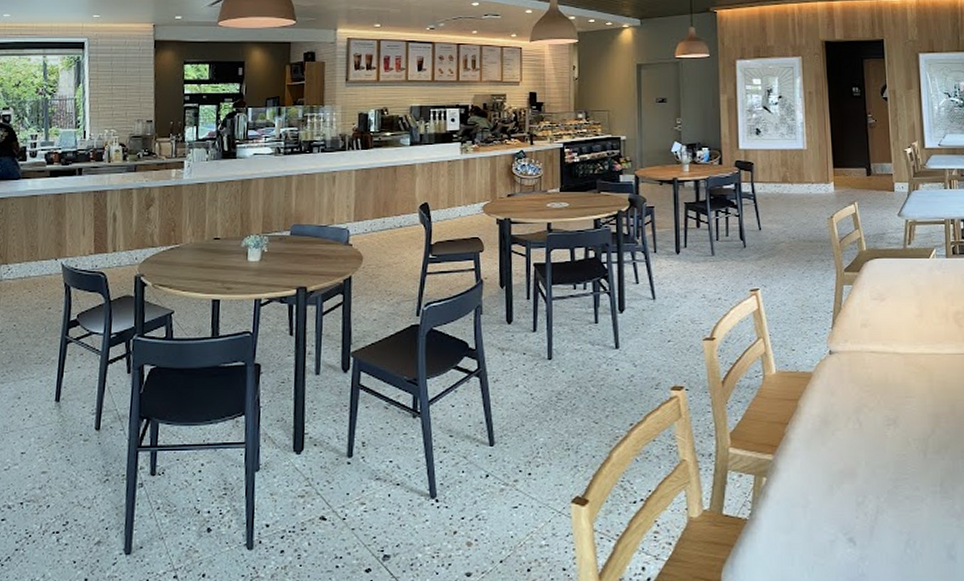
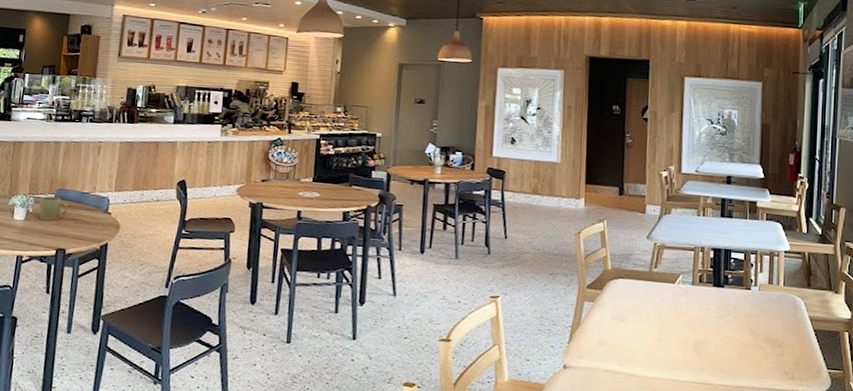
mug: none [274,234,306,260] -> present [38,196,69,221]

